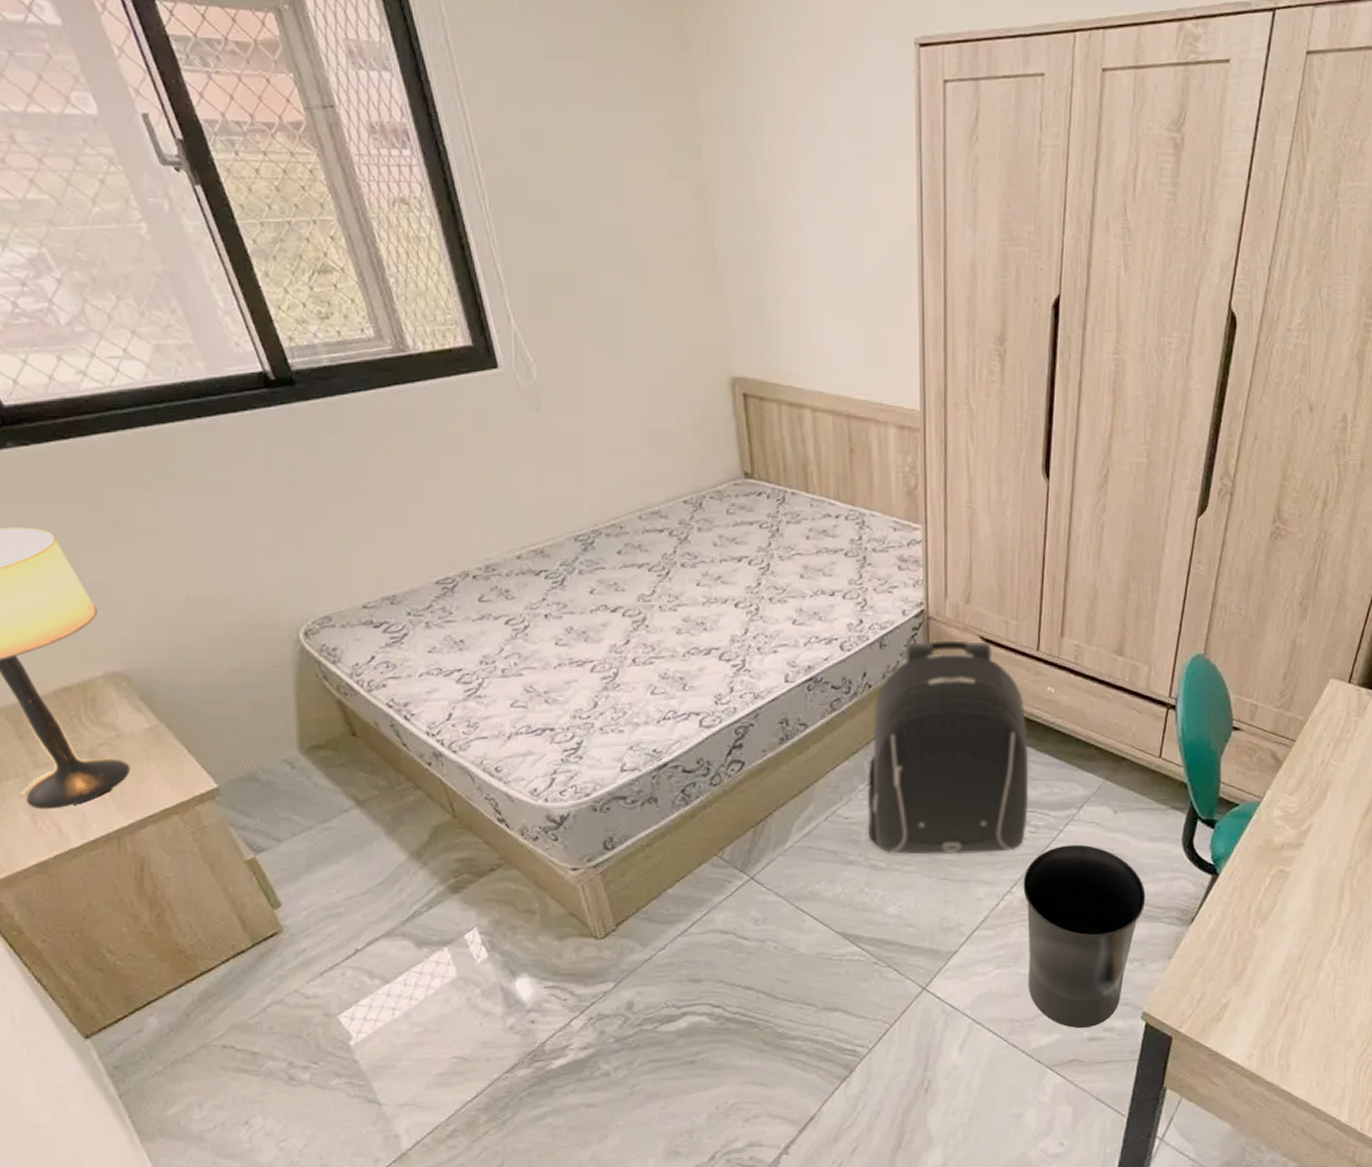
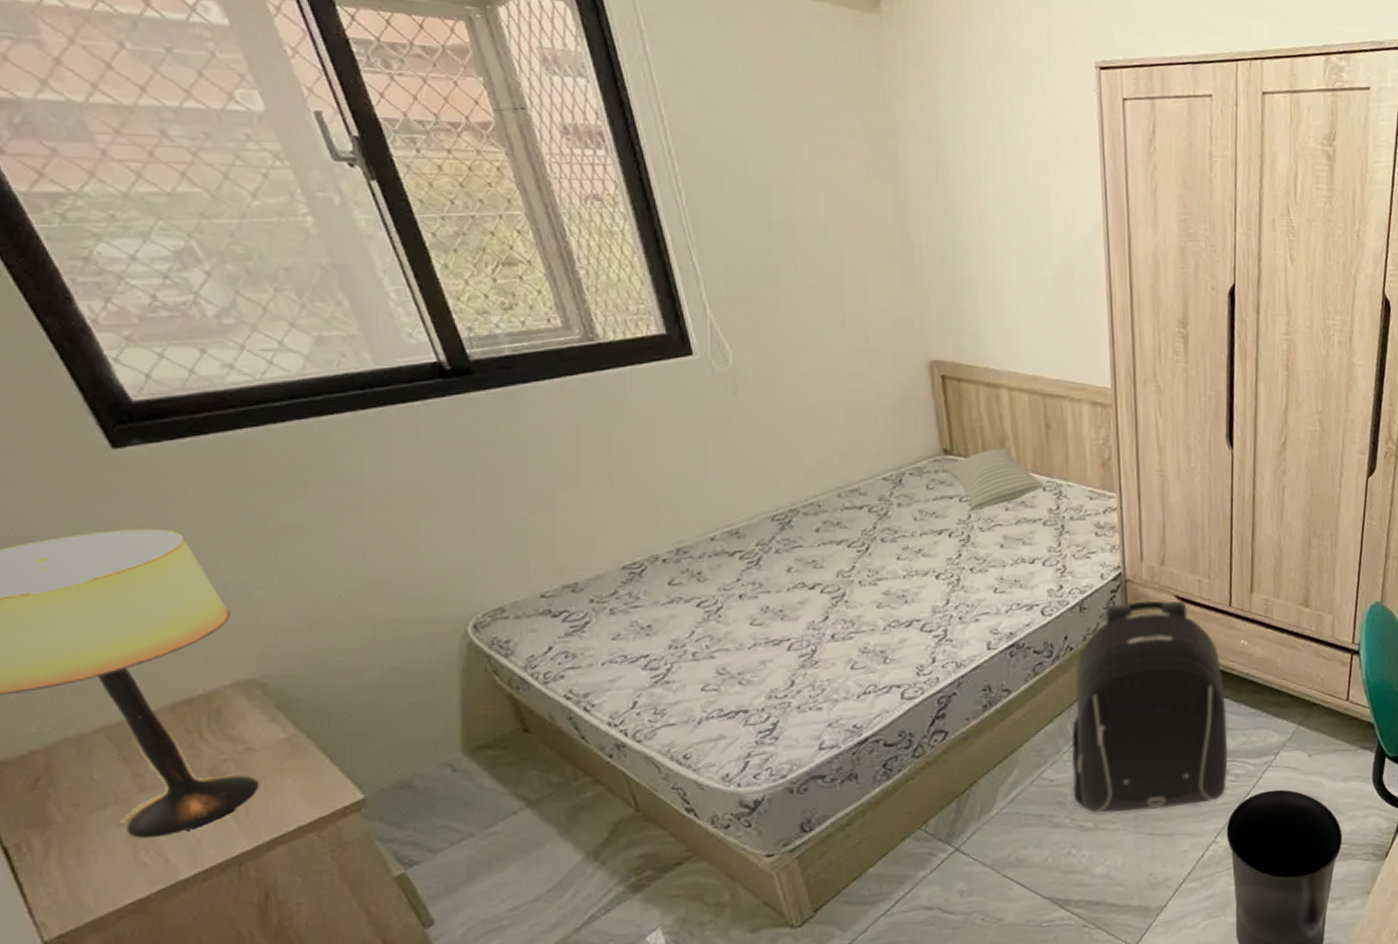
pillow: none [744,471,848,537] -> present [943,446,1045,510]

